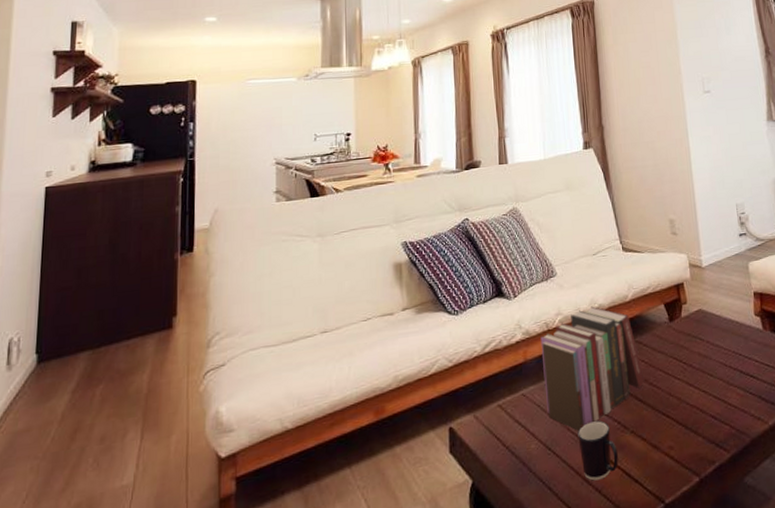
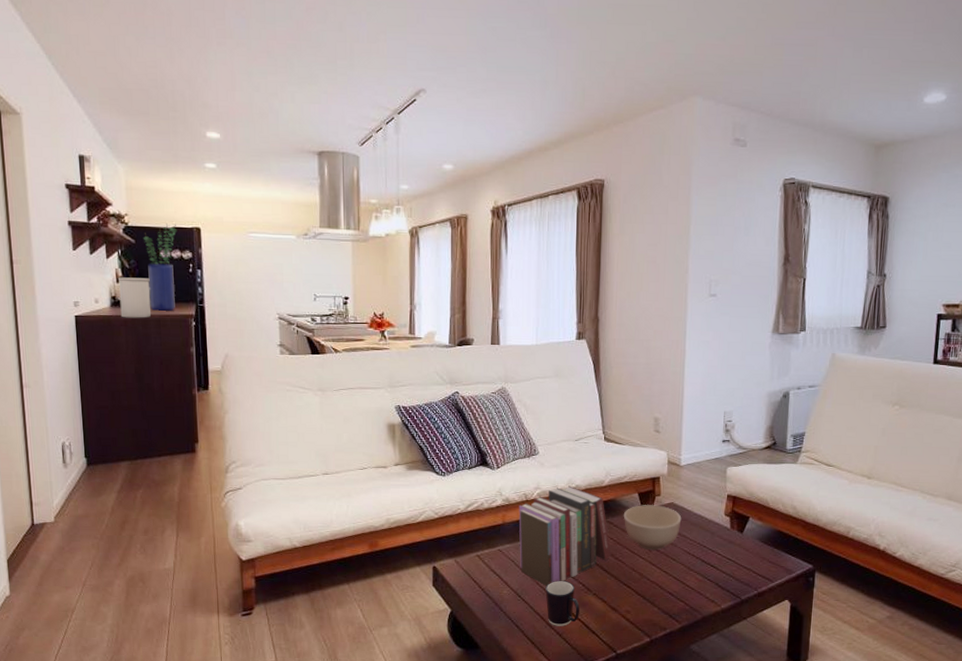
canister: none [99,137,136,183] -> present [118,277,152,318]
vase: none [132,79,171,171] -> present [143,223,178,311]
bowl: none [651,314,713,368] -> present [623,504,682,550]

